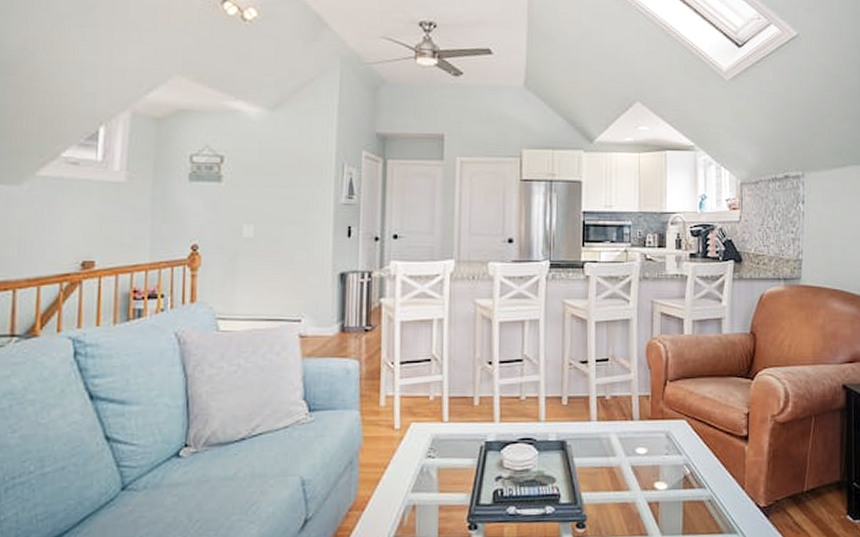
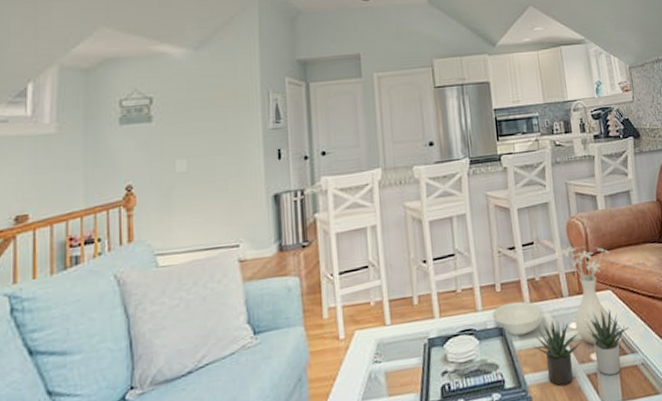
bowl: none [556,417,610,453] -> present [492,301,544,337]
succulent plant: none [594,438,700,510] -> present [532,309,629,386]
vase: none [633,368,690,473] -> present [558,246,610,345]

